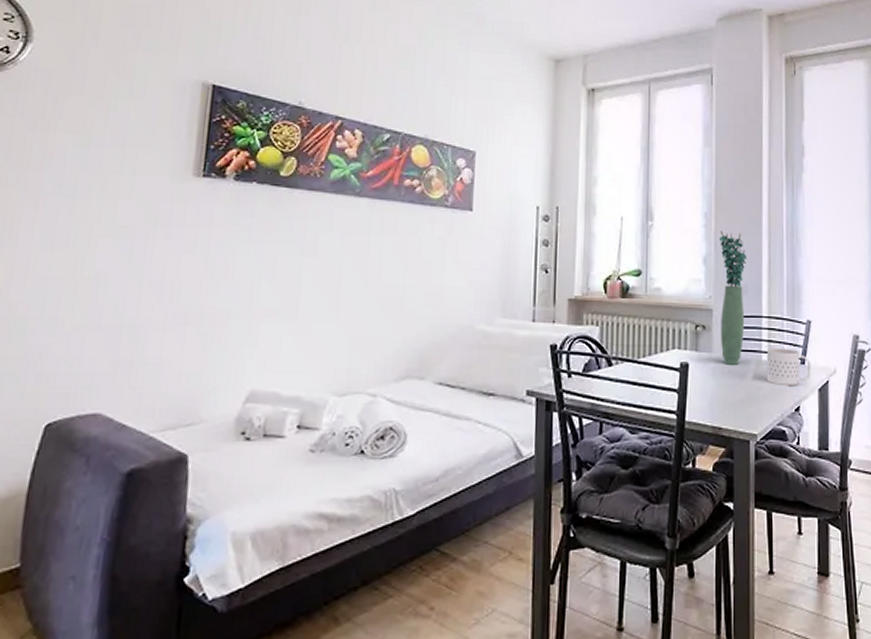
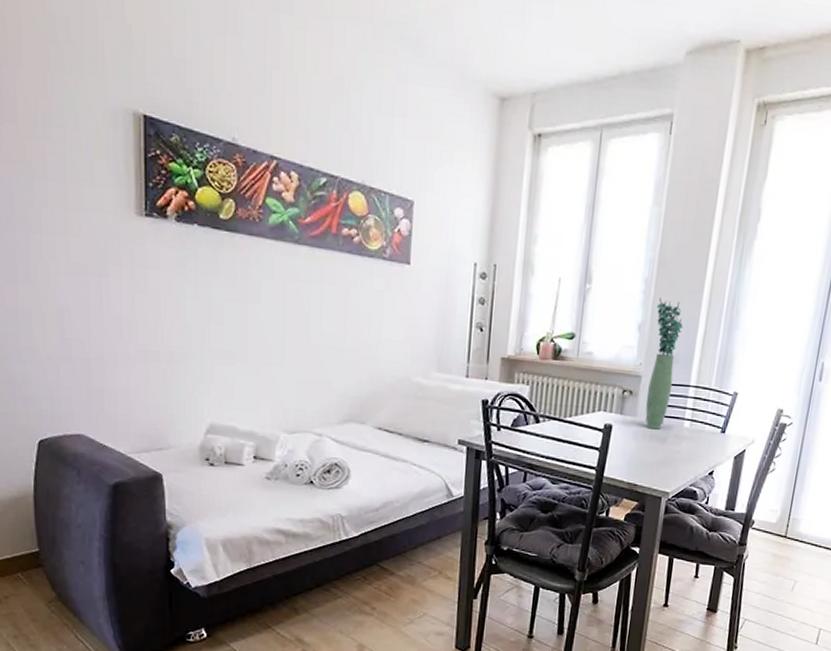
mug: present [766,347,811,387] -> none [685,415,731,453]

